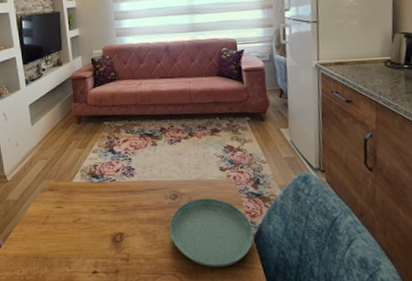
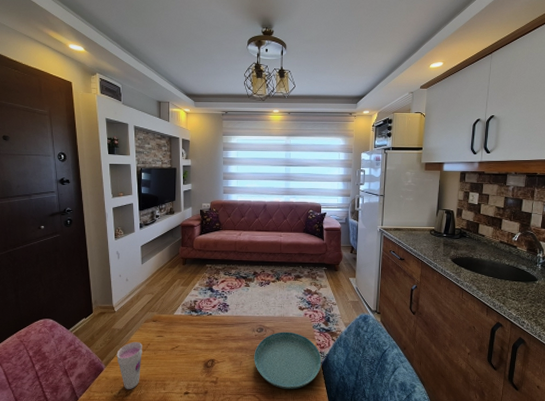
cup: none [14,215,42,269] -> present [116,342,142,390]

